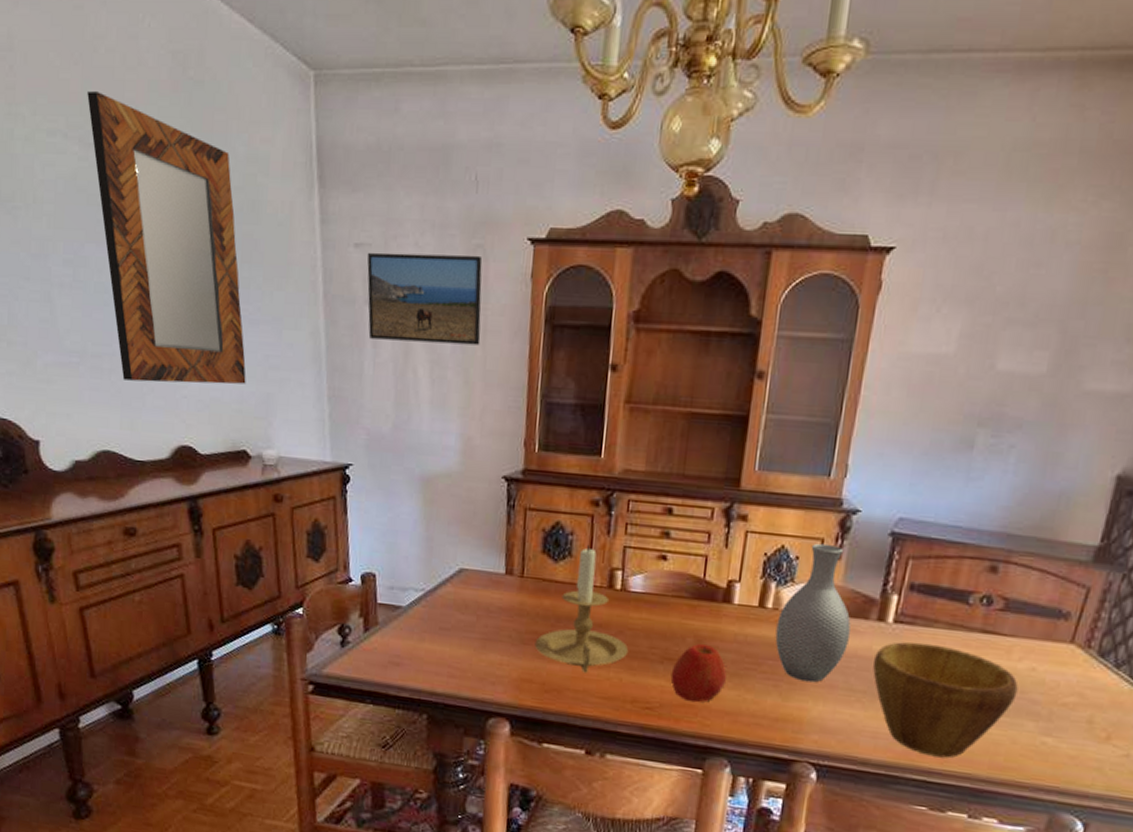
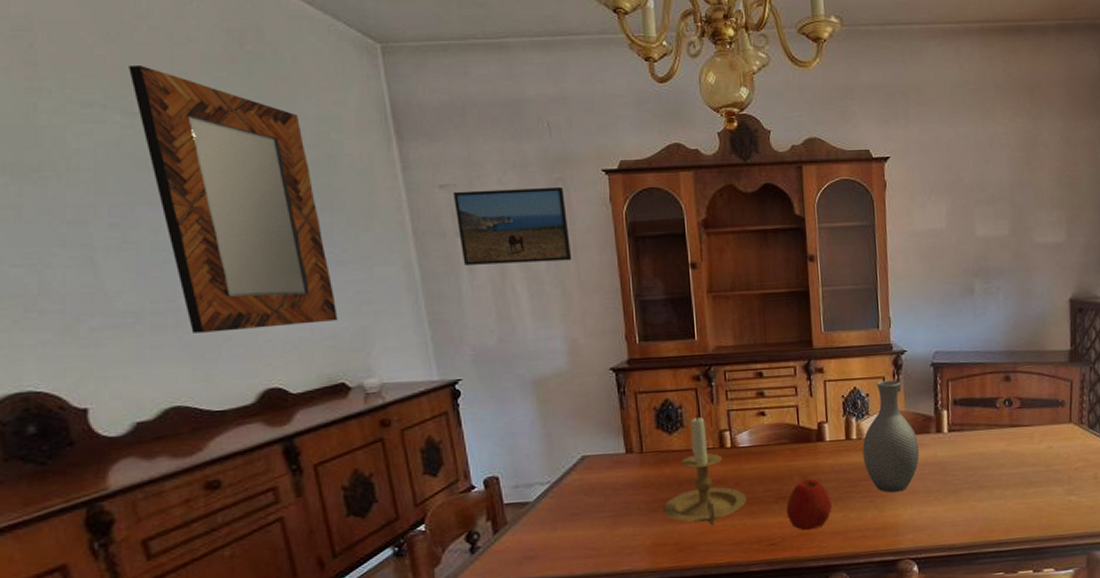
bowl: present [873,642,1018,758] -> none [940,442,1045,531]

